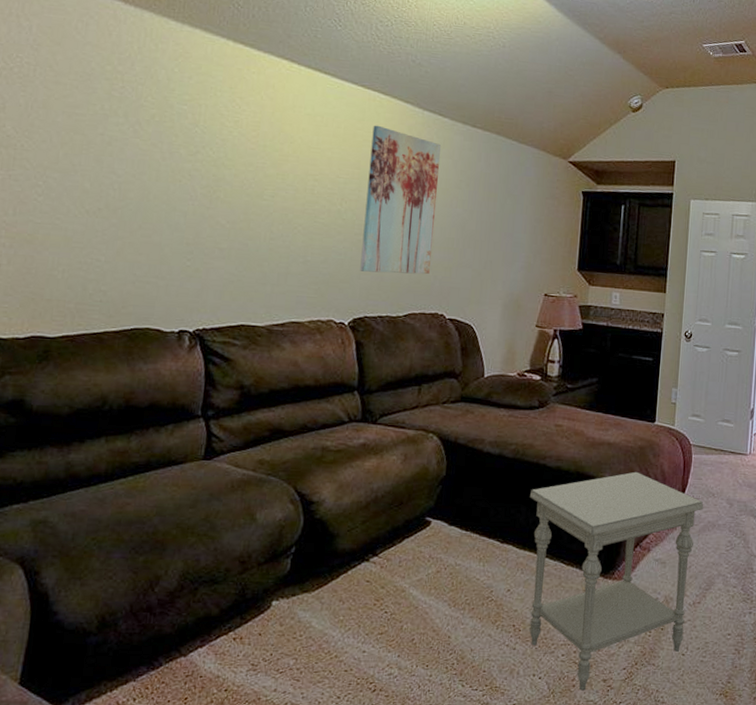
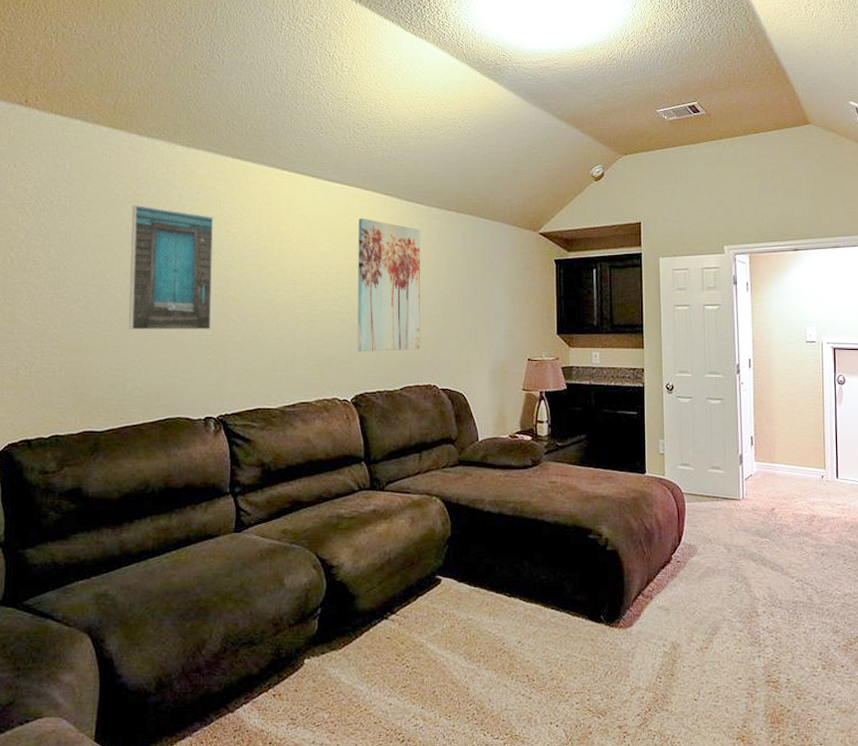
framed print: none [95,82,207,234] -> present [128,205,214,331]
side table: present [529,471,704,691] -> none [531,522,702,737]

